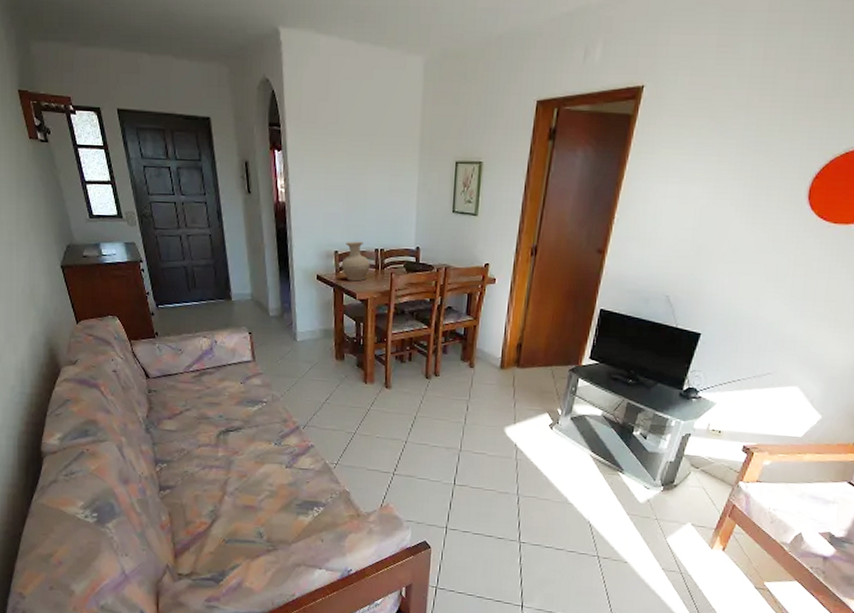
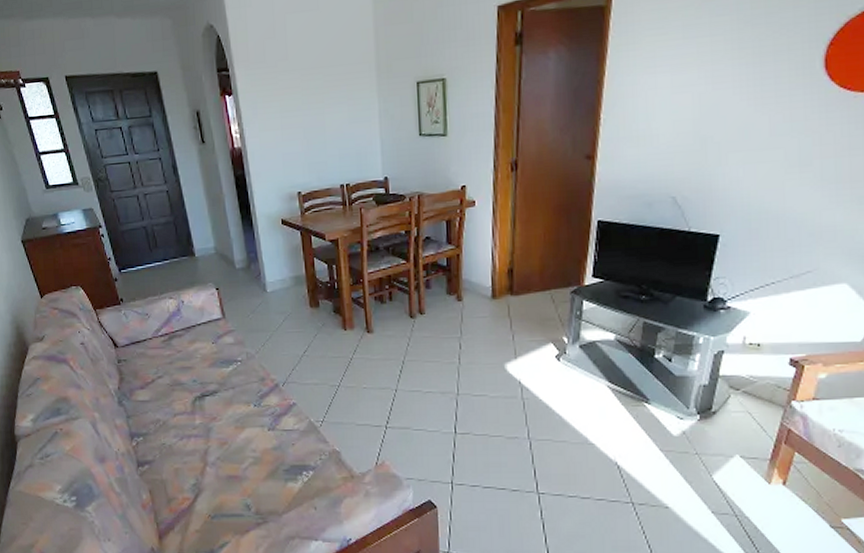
vase: present [341,241,370,282] -> none [306,178,337,222]

